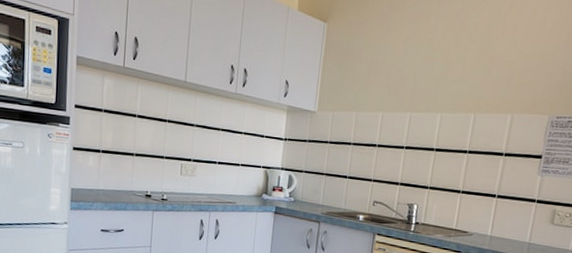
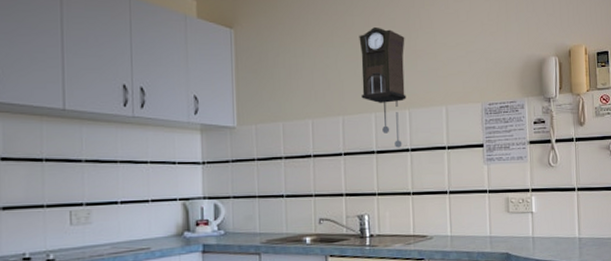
pendulum clock: none [431,29,485,148] -> present [359,26,407,148]

